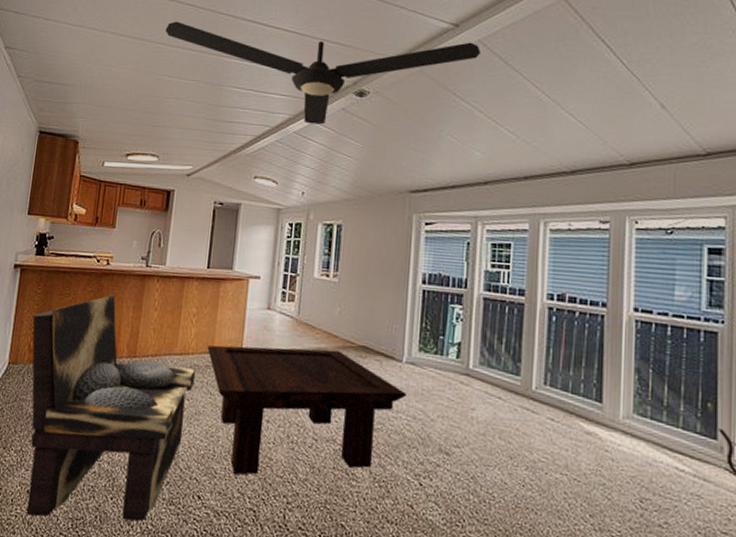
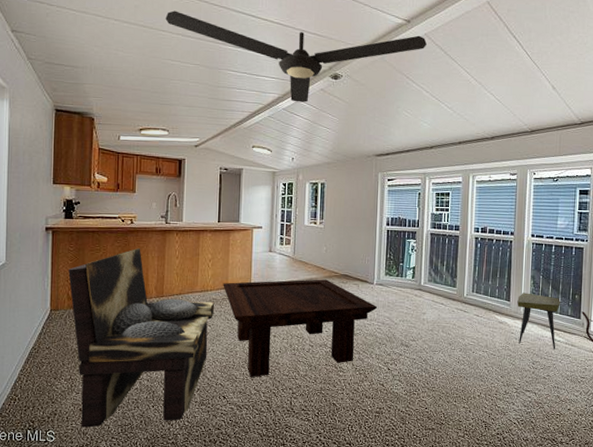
side table: none [613,392,683,483] -> present [517,293,560,350]

